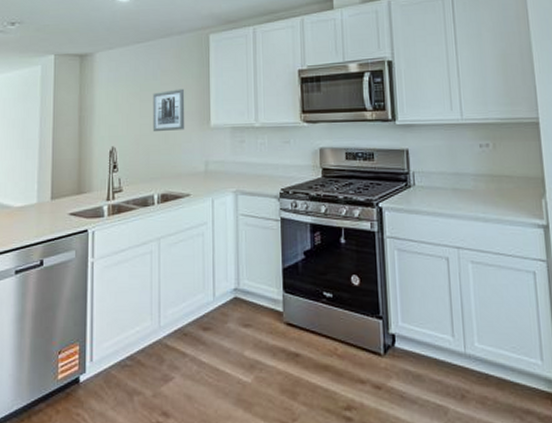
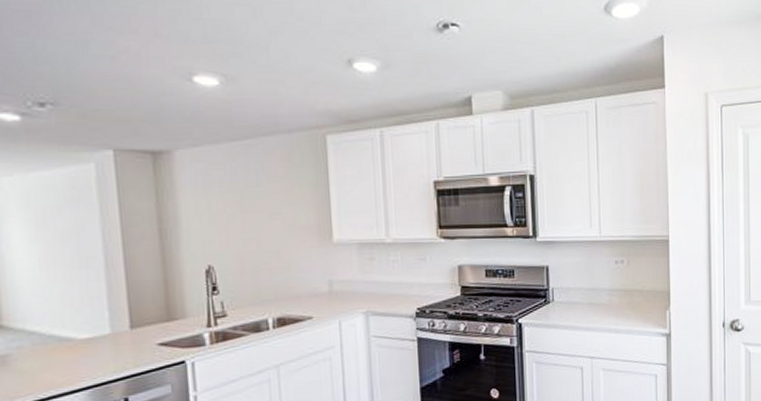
wall art: present [152,88,185,132] -> none [257,198,302,249]

